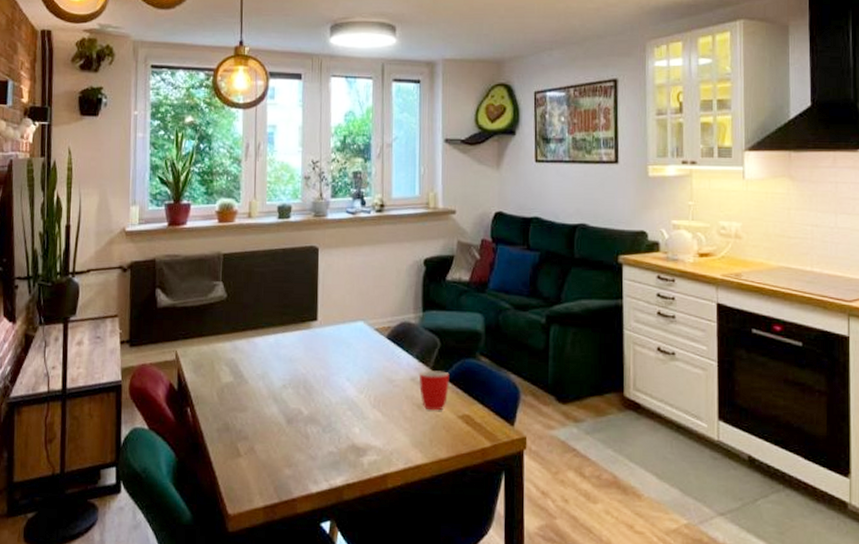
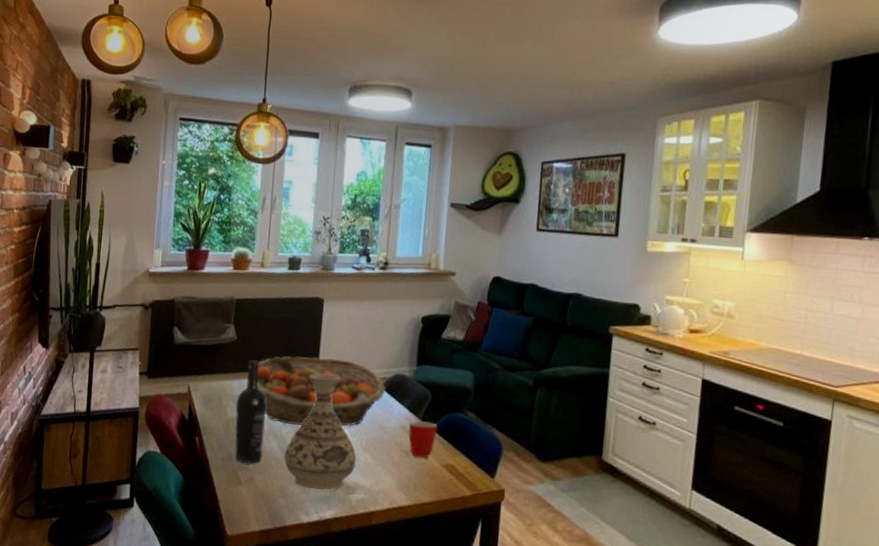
wine bottle: none [230,319,264,432] -> present [234,360,267,464]
fruit basket: none [251,310,391,386] -> present [257,356,386,427]
vase: none [287,328,365,456] -> present [284,374,356,491]

